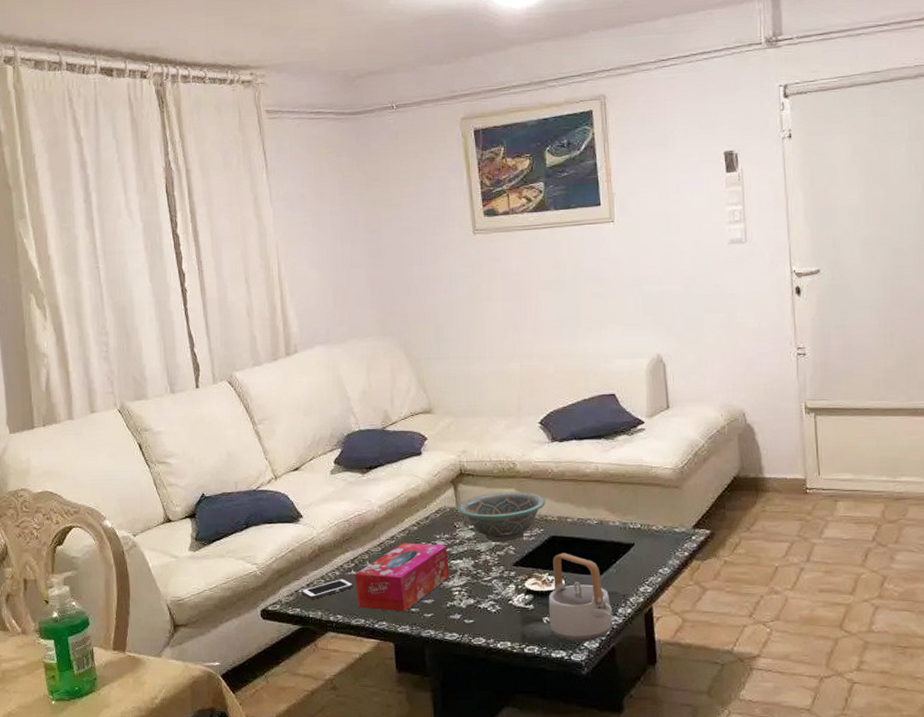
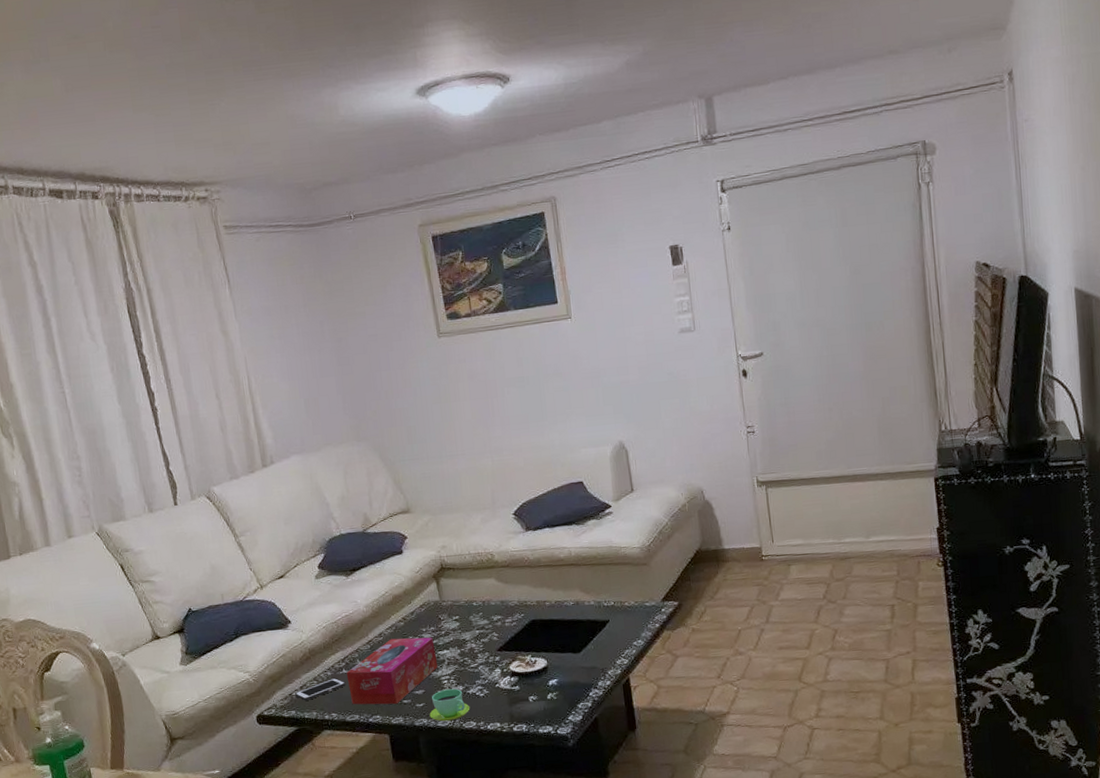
cup: none [437,601,481,635] -> present [429,688,470,722]
decorative bowl: present [458,492,546,542] -> none [441,580,525,630]
teapot: present [548,553,614,642] -> none [532,634,595,717]

